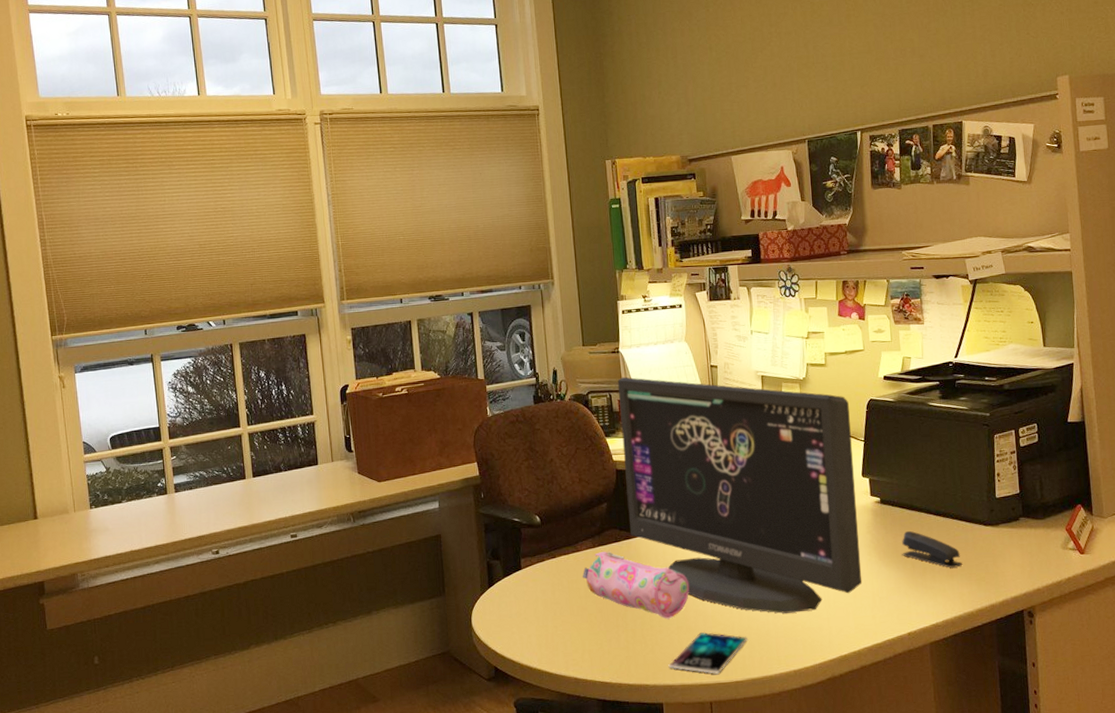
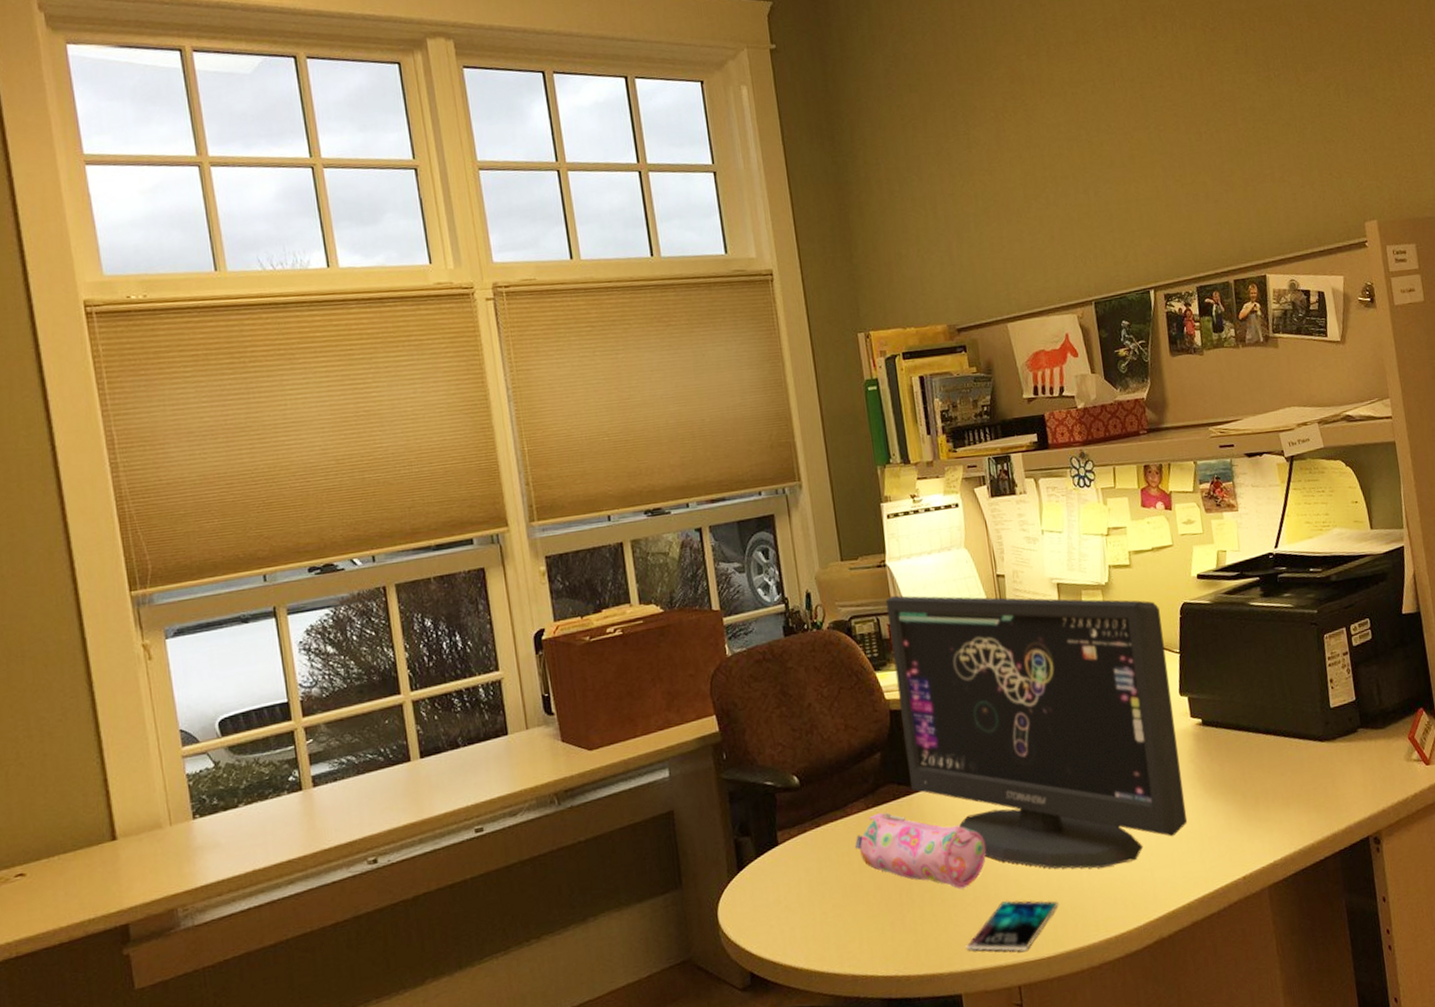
stapler: present [902,530,963,568] -> none [1229,754,1299,795]

